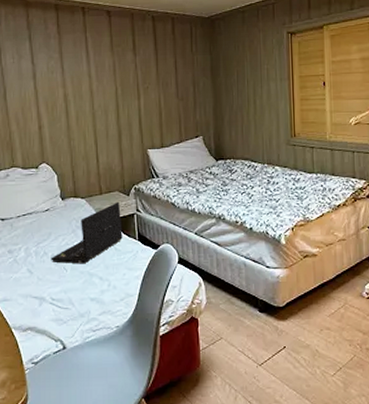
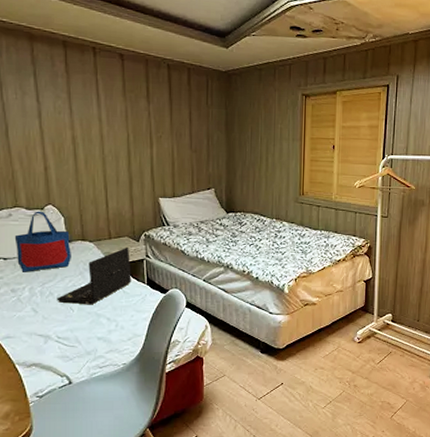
tote bag: none [11,169,64,232] -> present [14,211,71,272]

